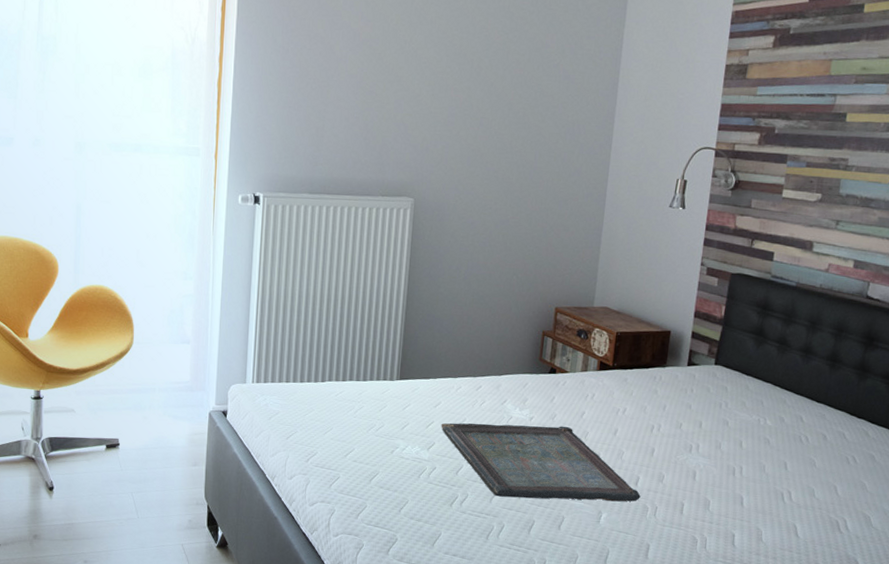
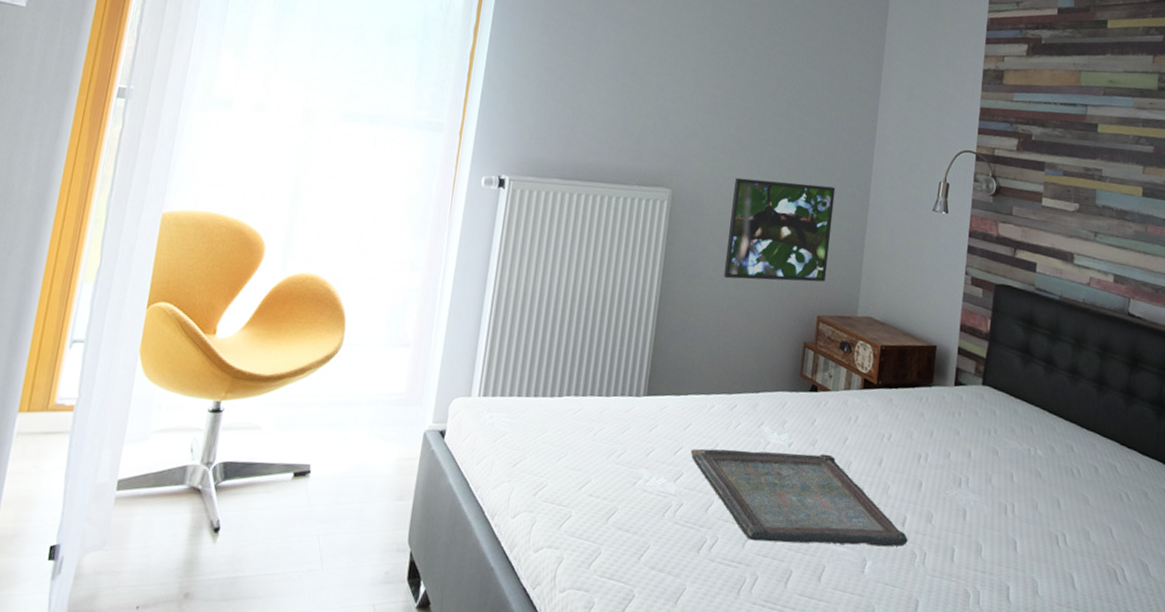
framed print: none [465,184,572,277] -> present [723,177,836,282]

